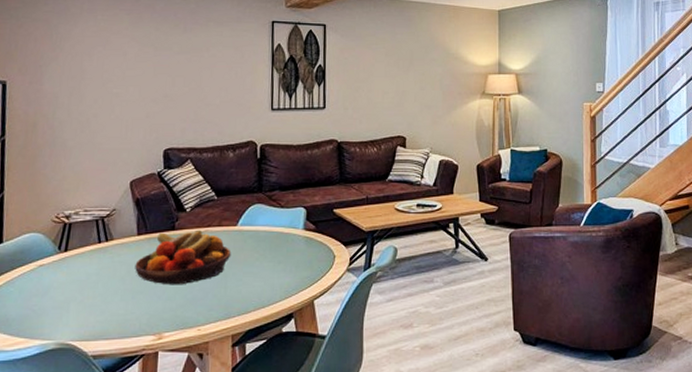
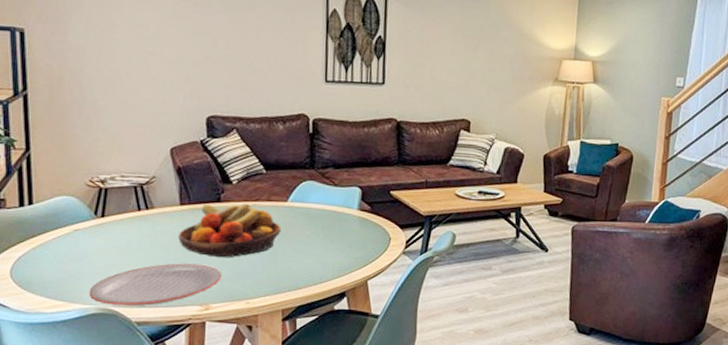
plate: none [48,292,174,339] -> present [88,263,221,306]

